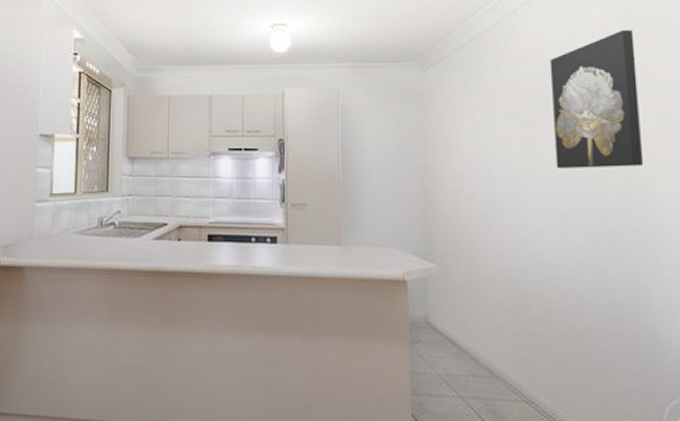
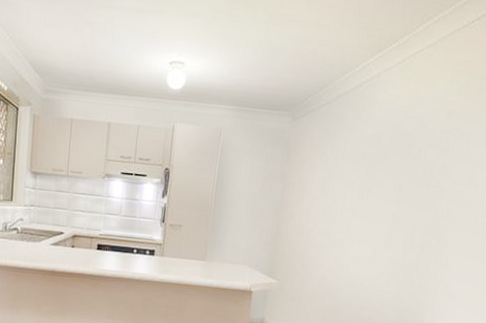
wall art: present [549,29,644,169] -> none [381,102,466,217]

